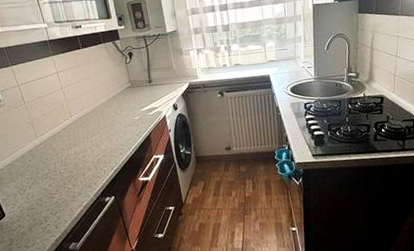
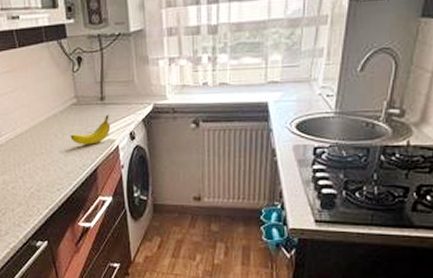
fruit: none [127,93,159,118] -> present [70,114,111,145]

